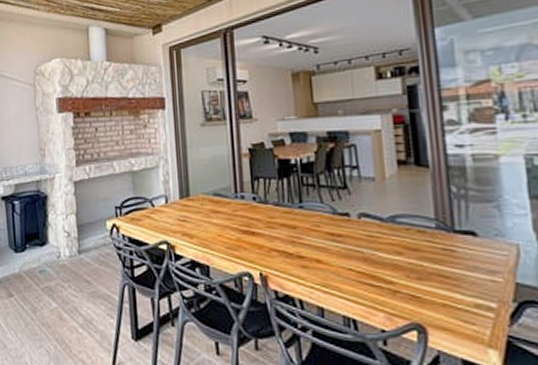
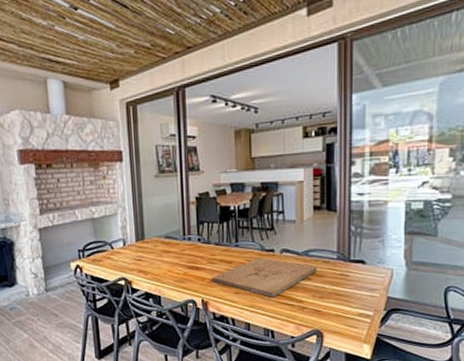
cutting board: none [270,223,410,275] -> present [211,257,318,297]

